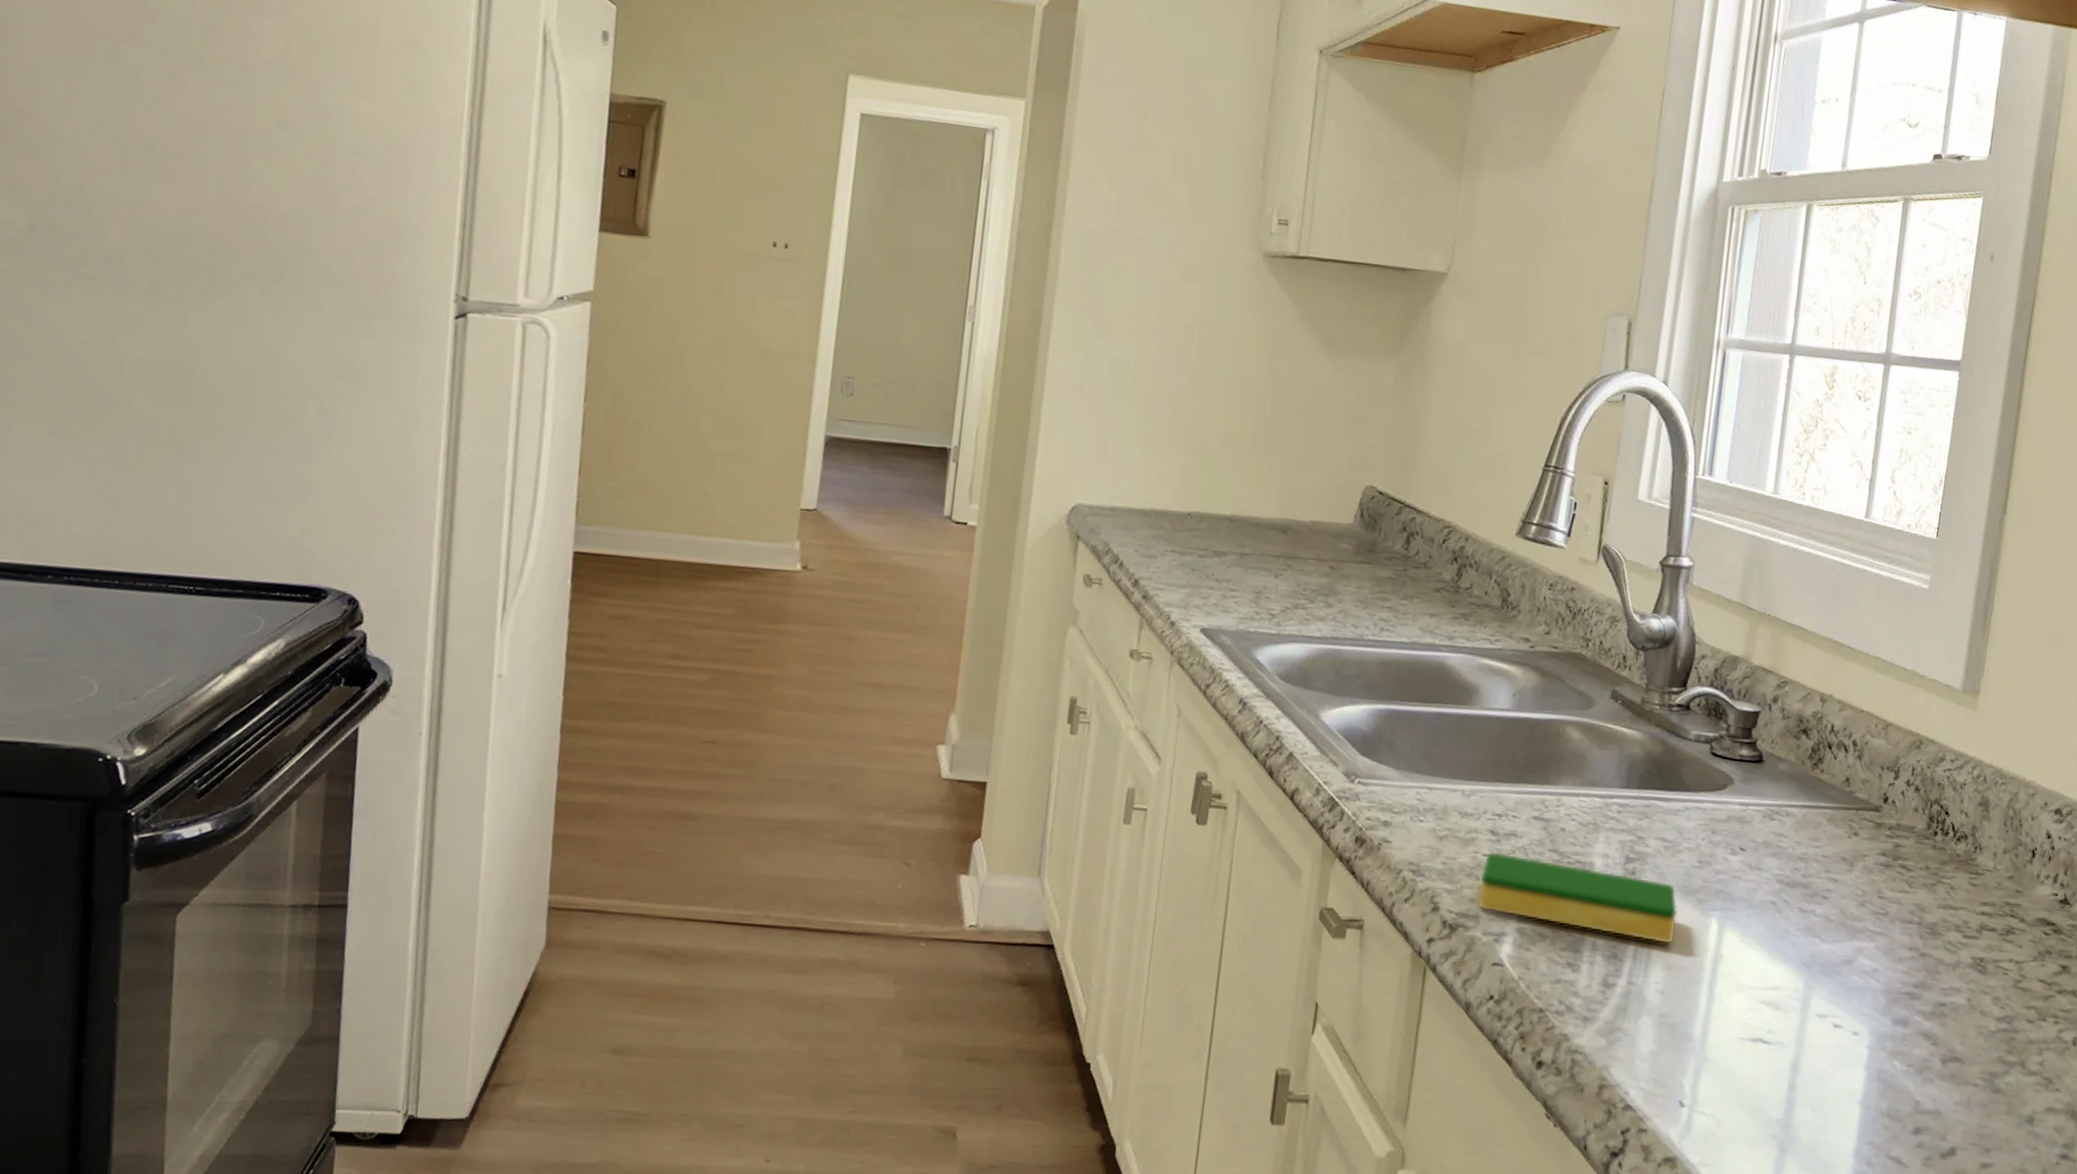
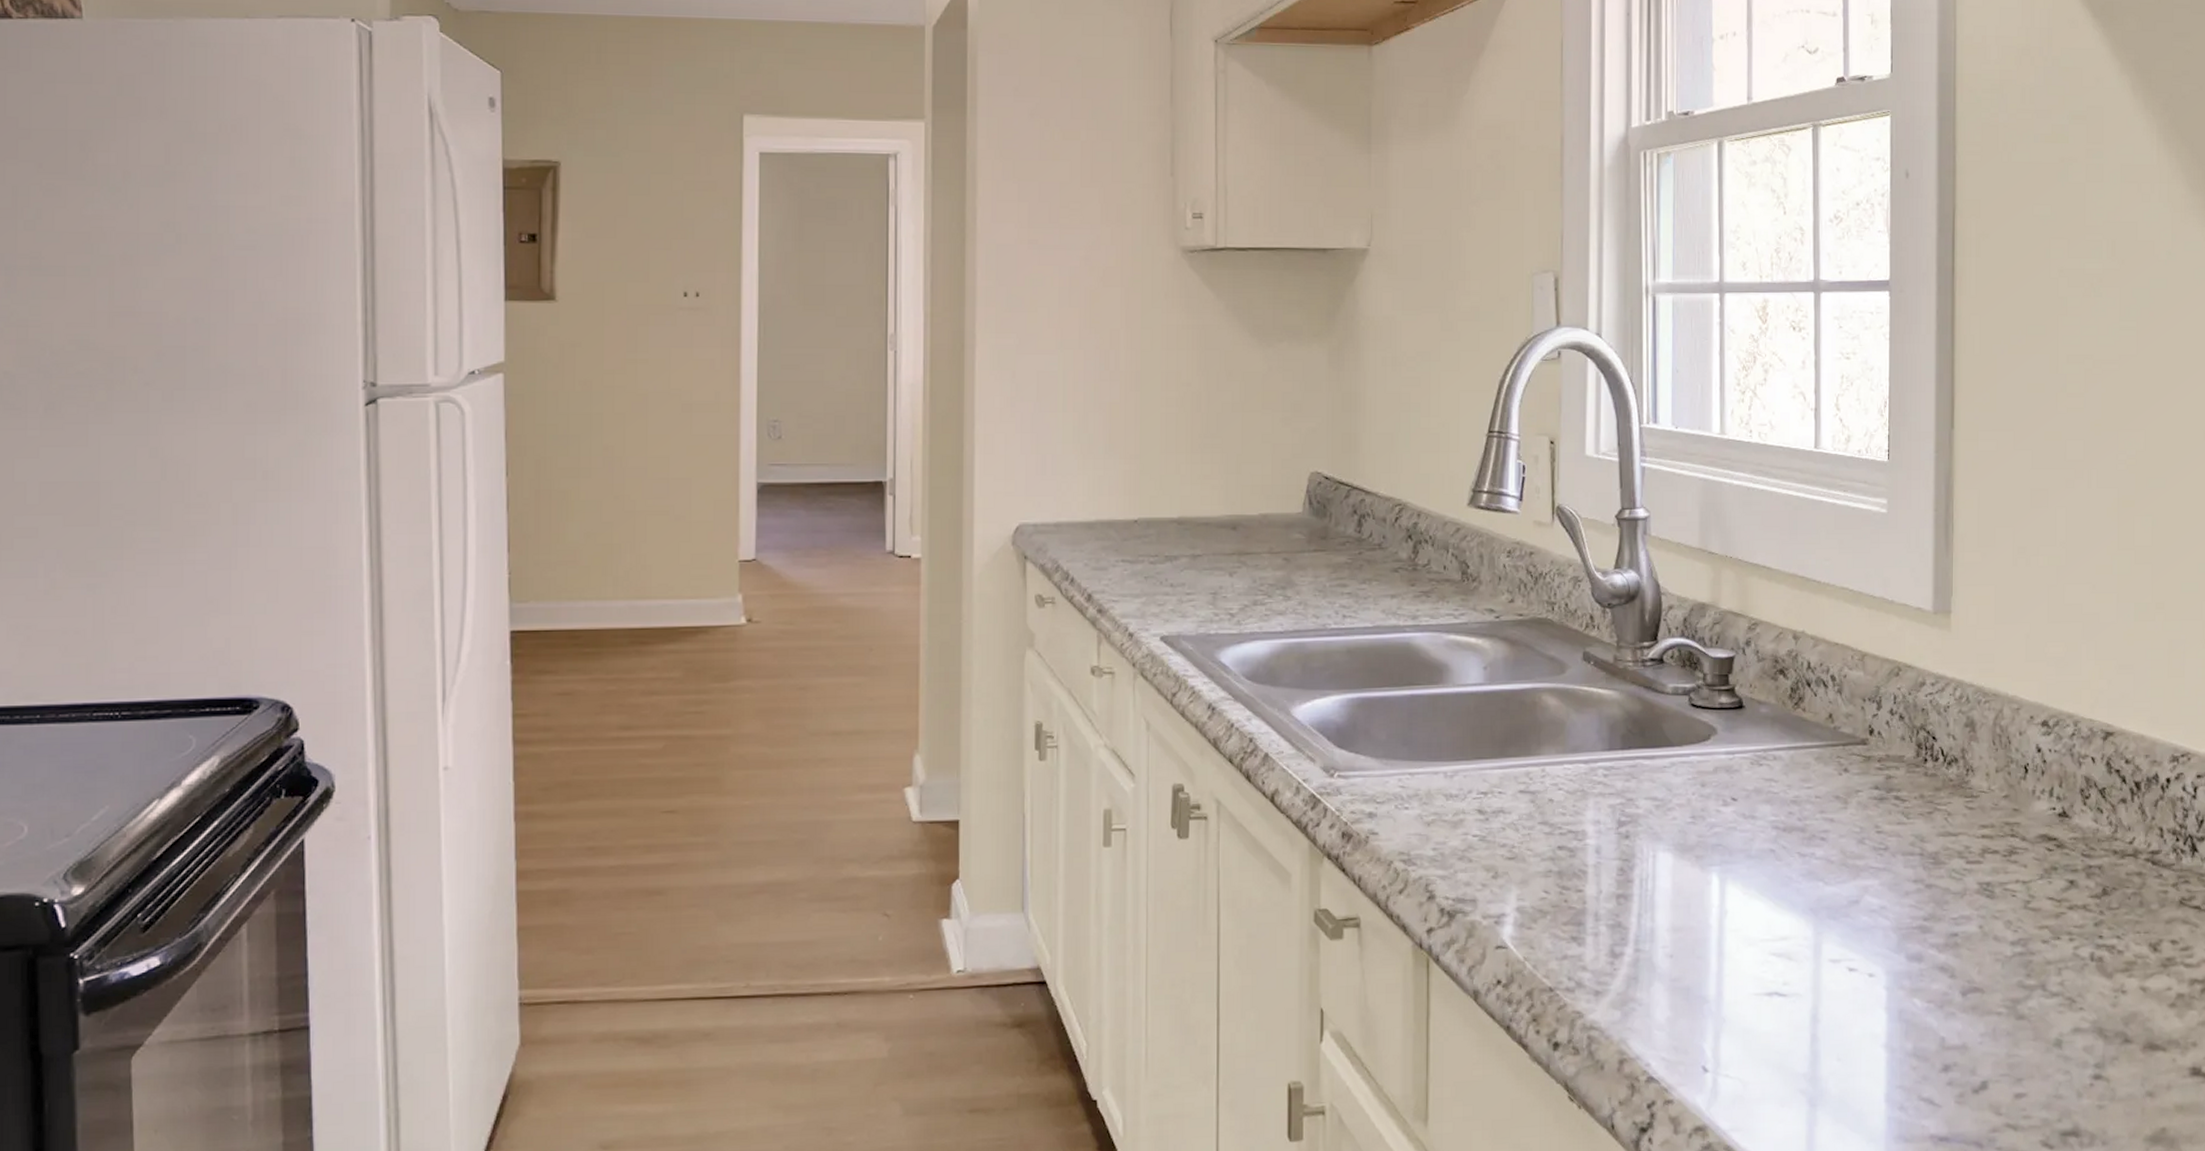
dish sponge: present [1477,851,1678,944] -> none [1473,830,1678,906]

